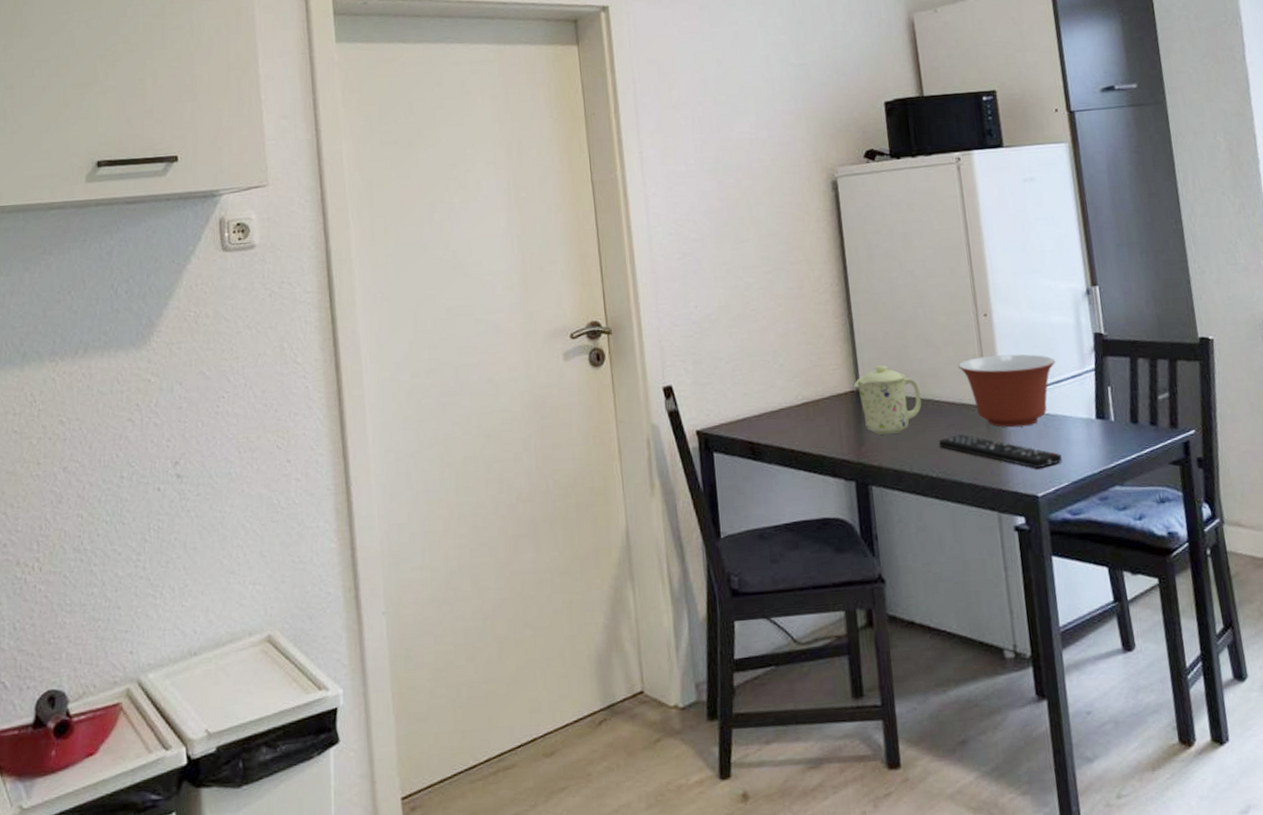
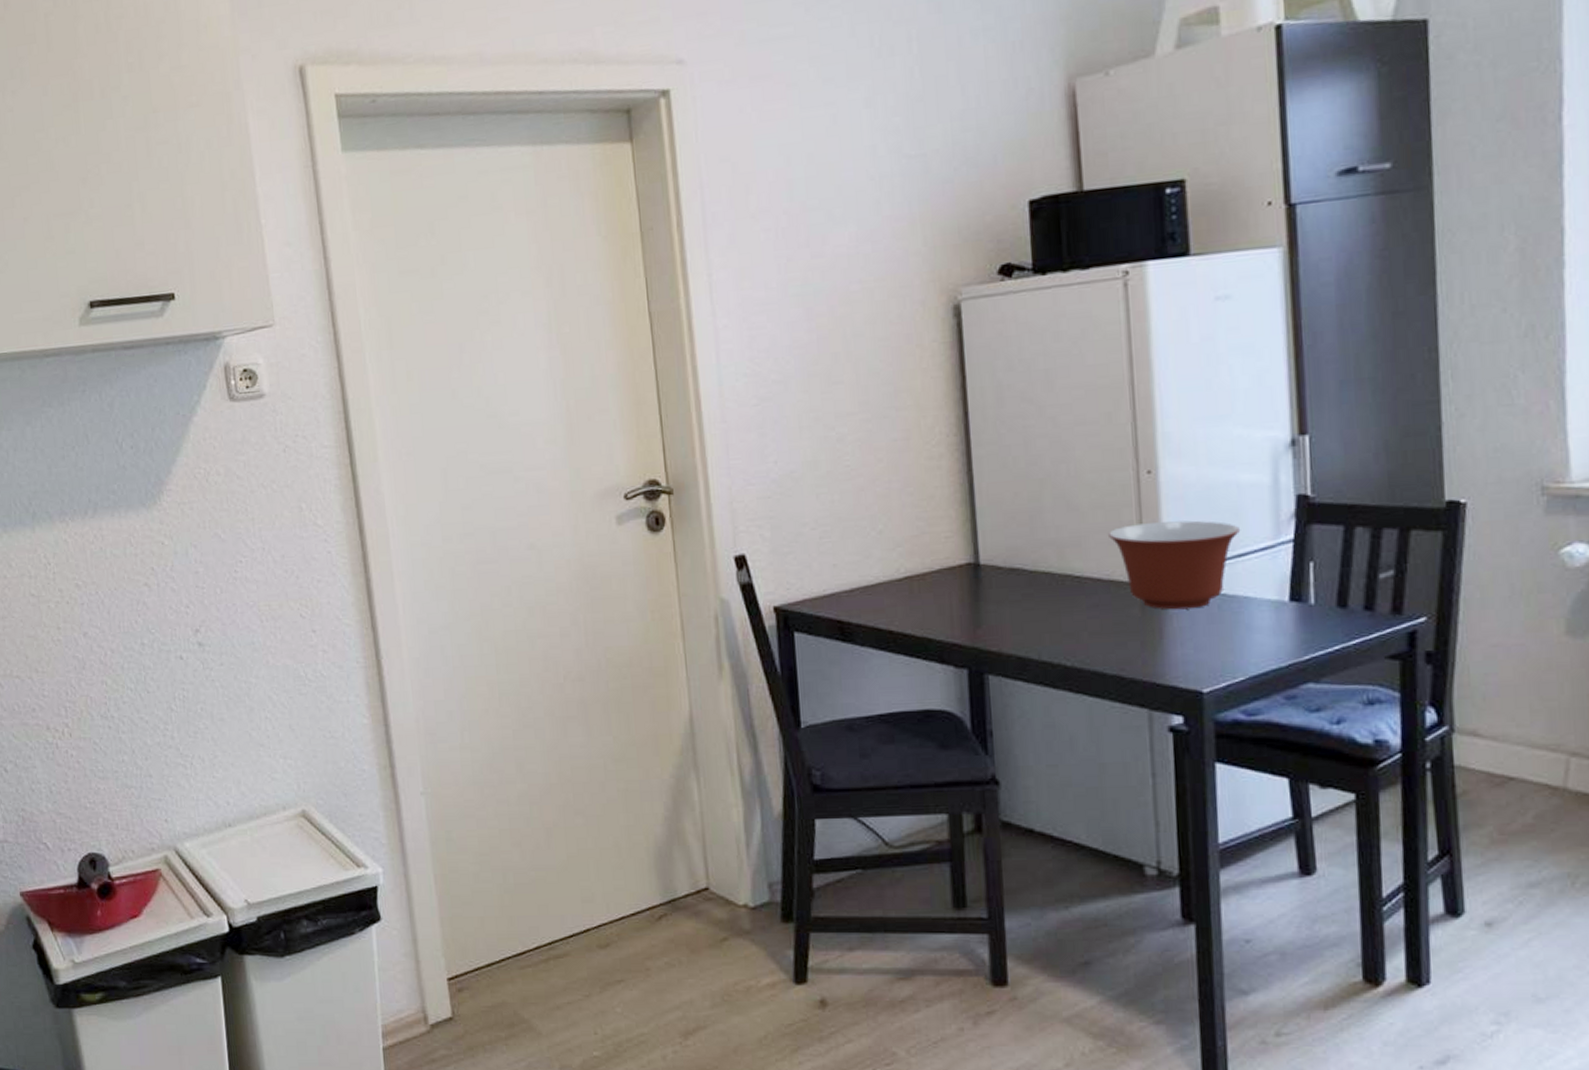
mug: present [854,365,922,436] -> none [971,533,1058,617]
remote control: present [938,433,1062,469] -> none [1076,615,1239,660]

